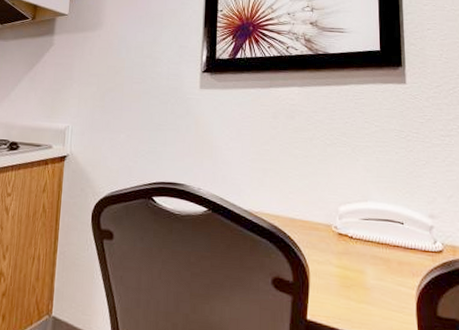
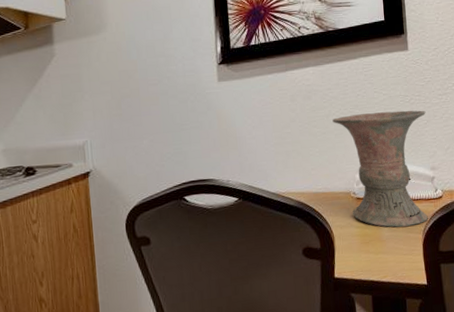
vase: none [316,142,425,279] -> present [332,110,428,228]

